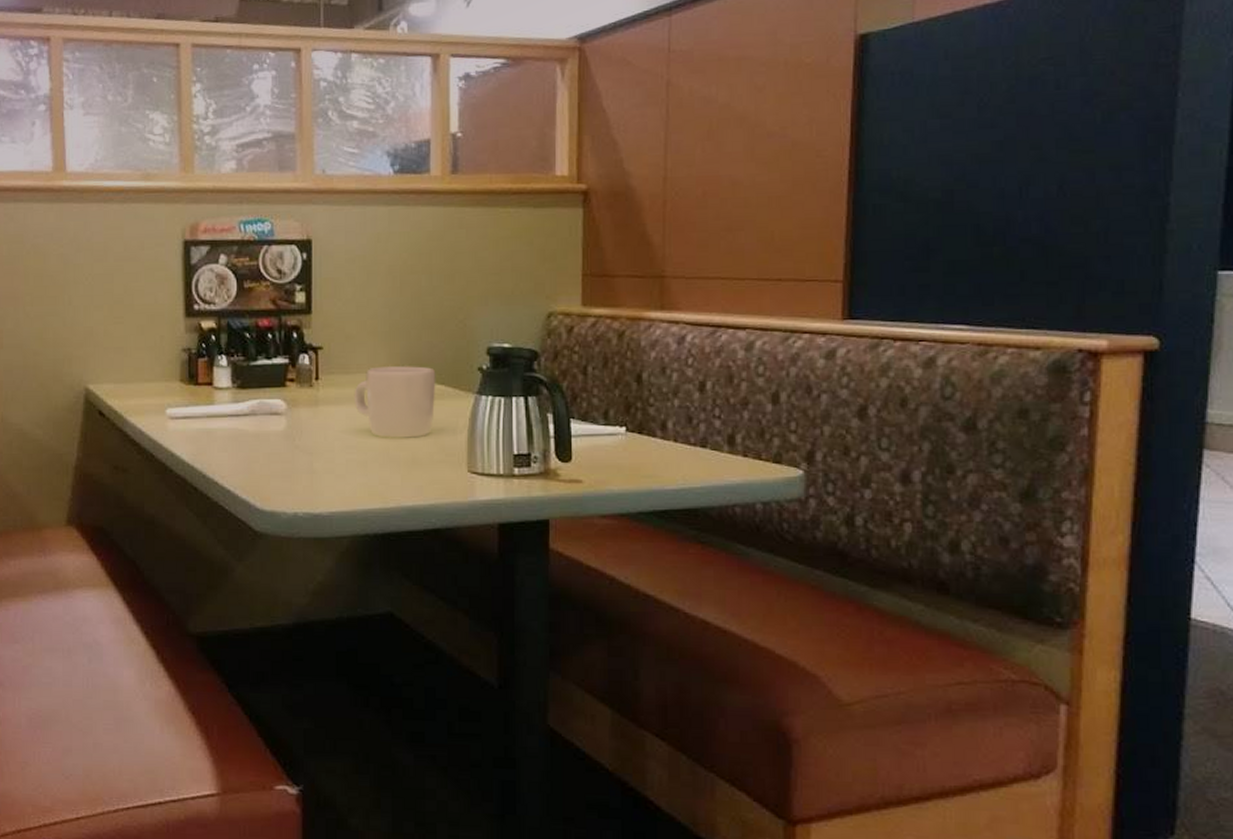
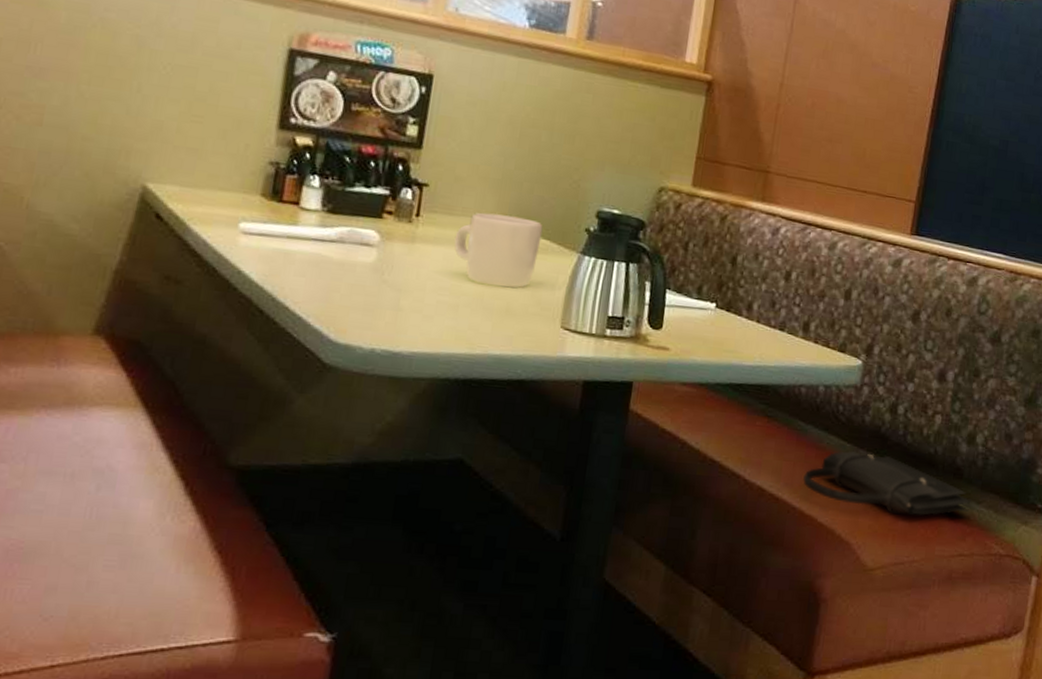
handbag: none [752,572,965,641] -> present [803,450,971,516]

